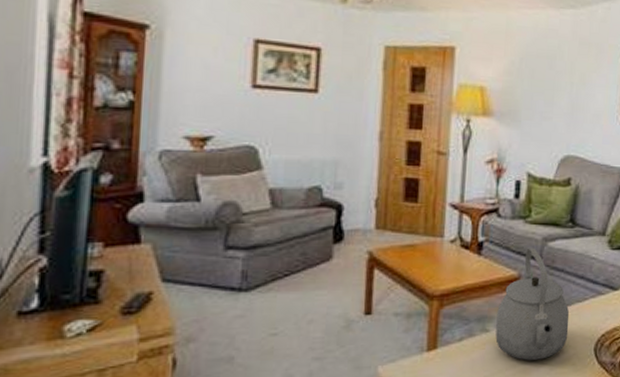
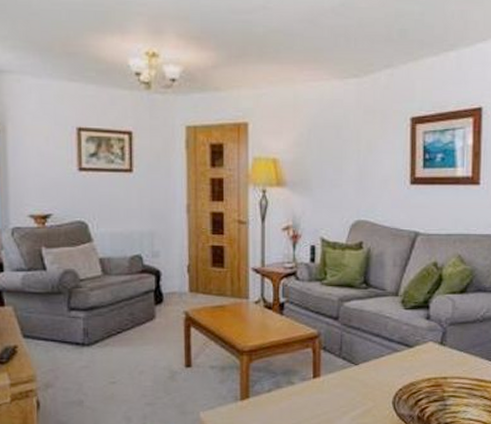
tea kettle: present [495,248,570,360] -> none [300,308,368,411]

